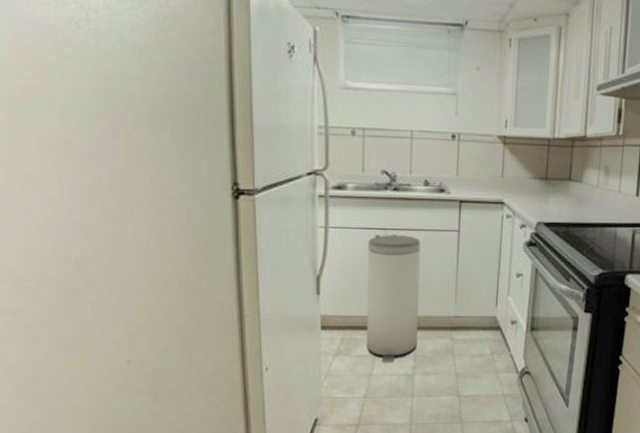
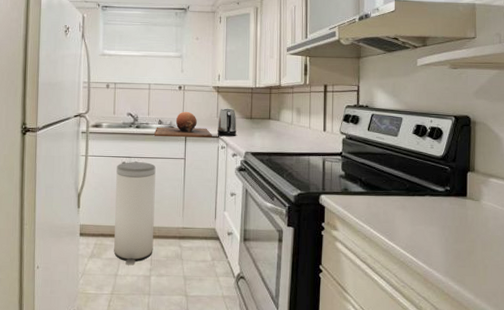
chopping board: none [417,168,495,204] -> present [153,111,212,138]
kettle: none [502,165,528,203] -> present [217,108,237,137]

